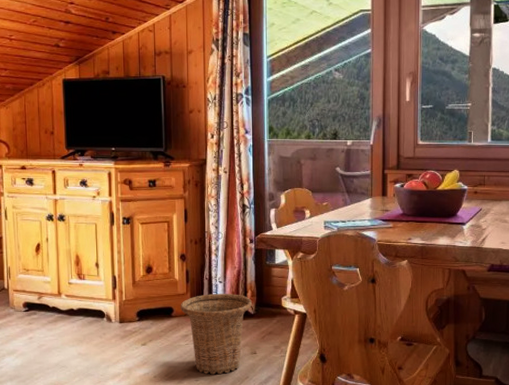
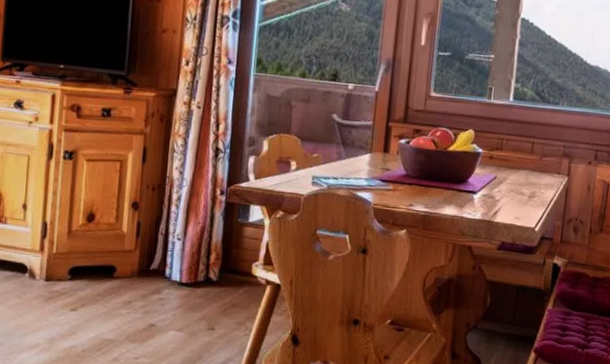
basket: present [180,294,252,375] -> none [125,252,215,353]

